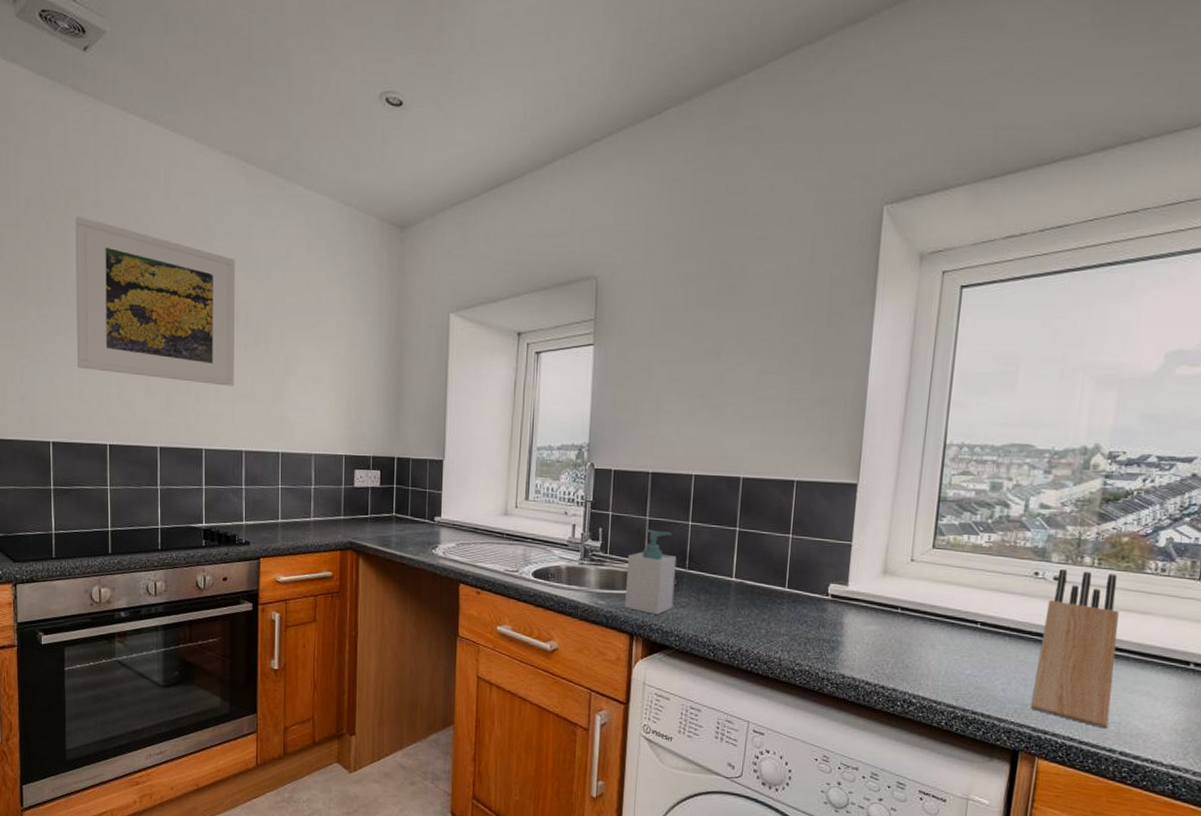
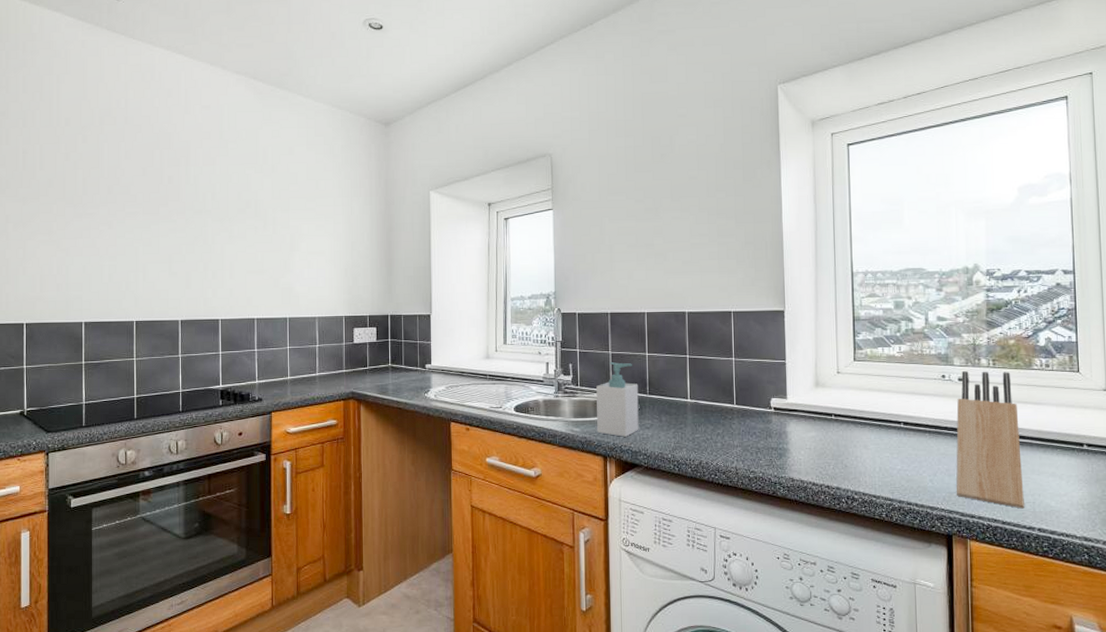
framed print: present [75,216,235,386] -> none [108,131,246,264]

